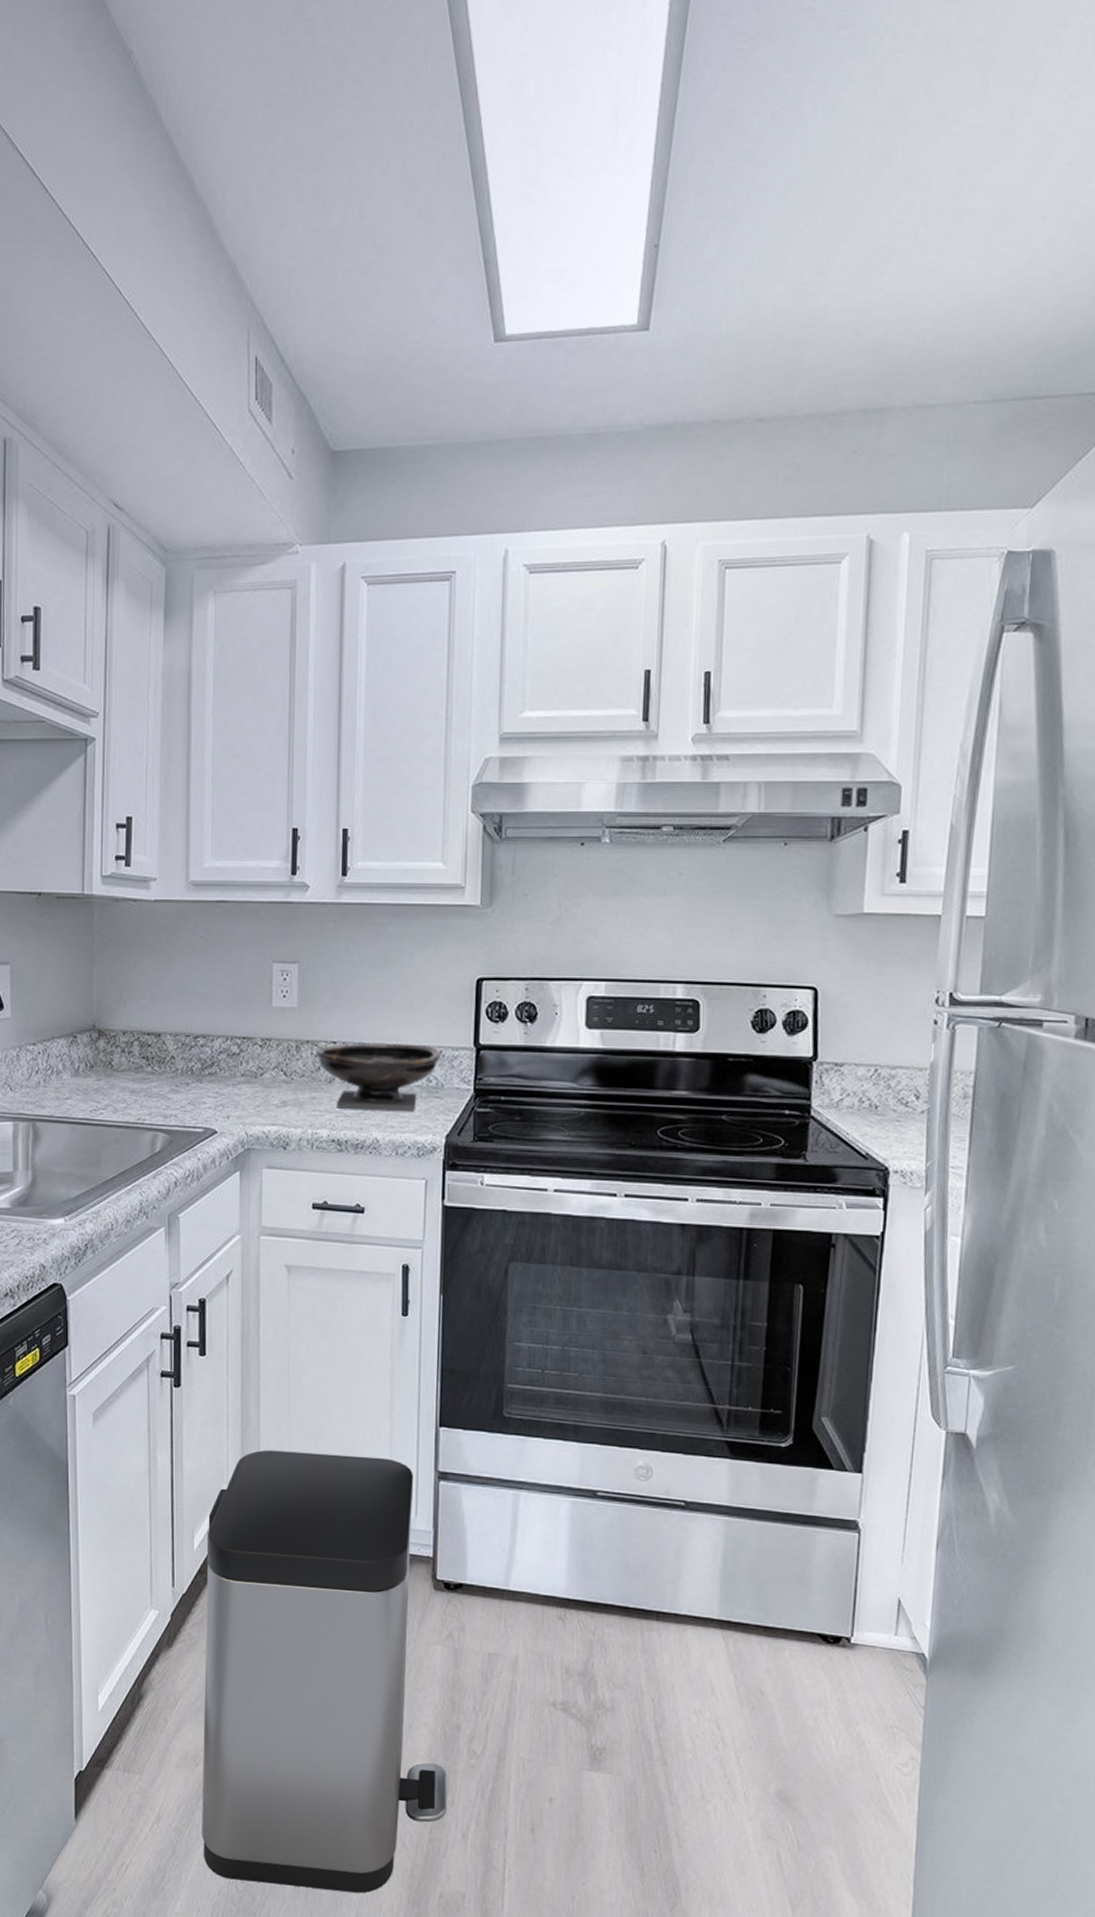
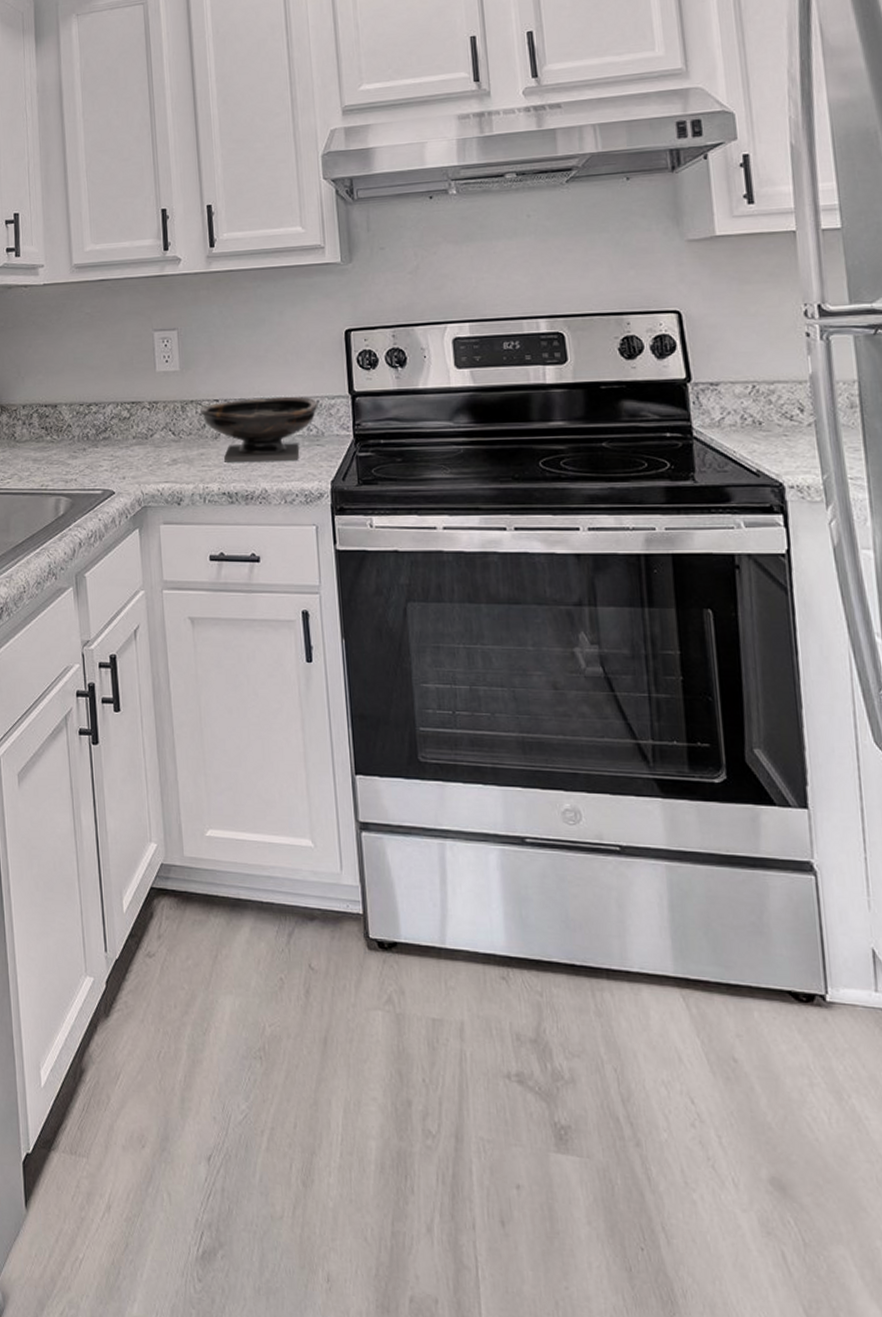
pedal bin: present [202,1450,447,1893] -> none [134,805,407,1296]

